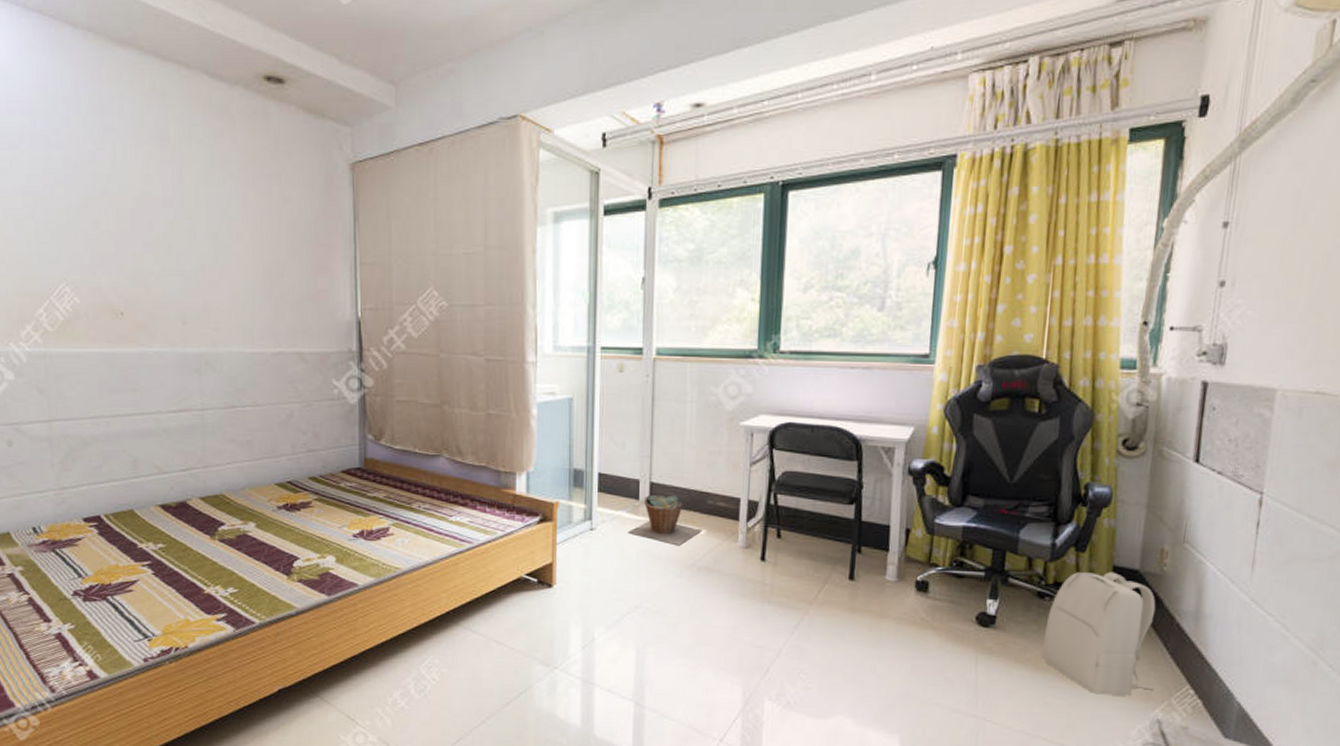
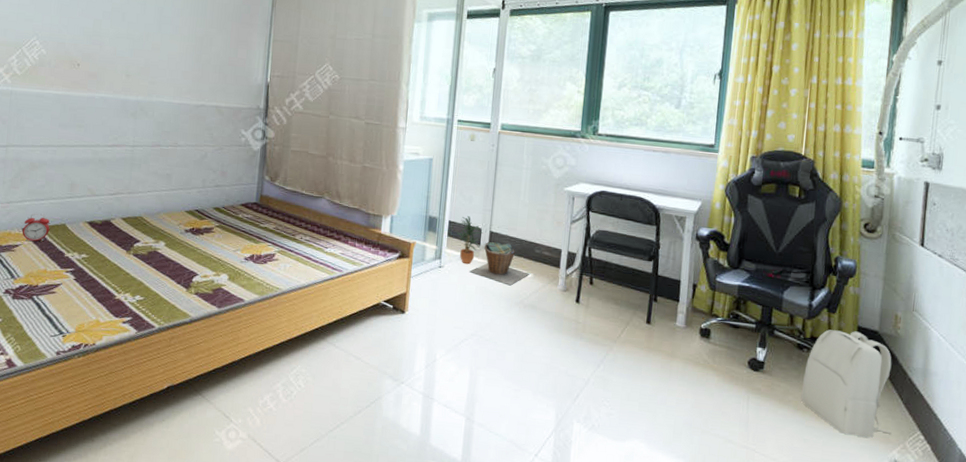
alarm clock: none [83,499,116,533] -> present [22,213,50,242]
potted plant: none [609,464,642,523] -> present [456,215,484,264]

